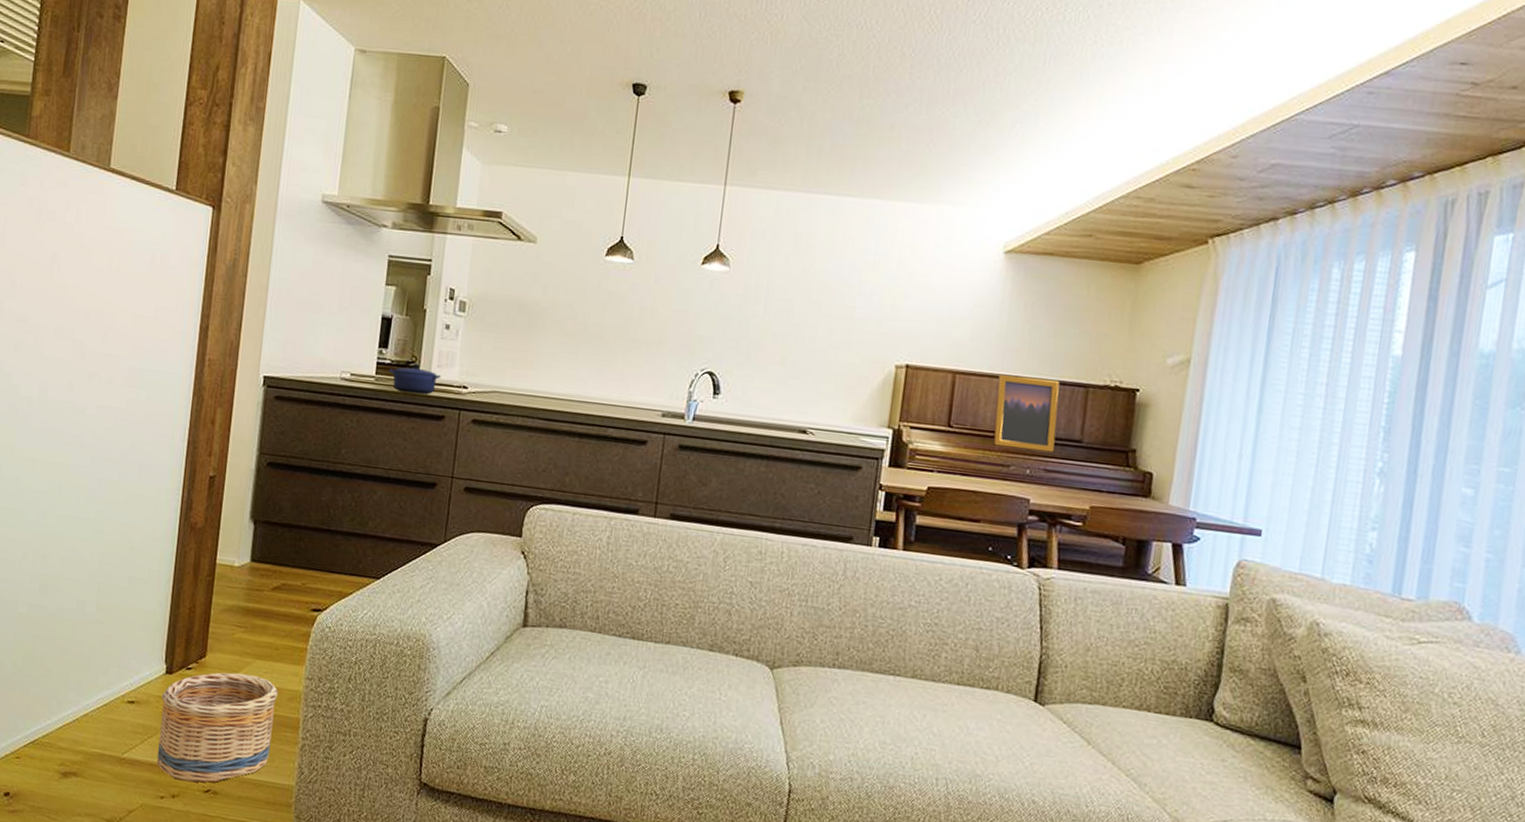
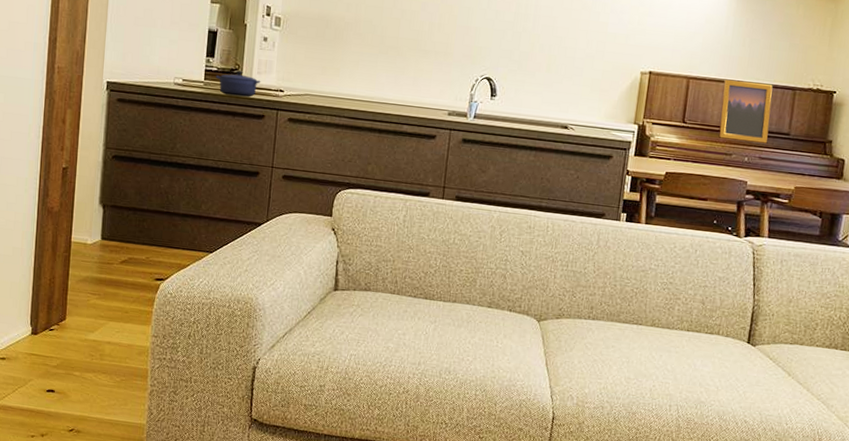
basket: present [157,672,279,783] -> none [27,332,129,424]

